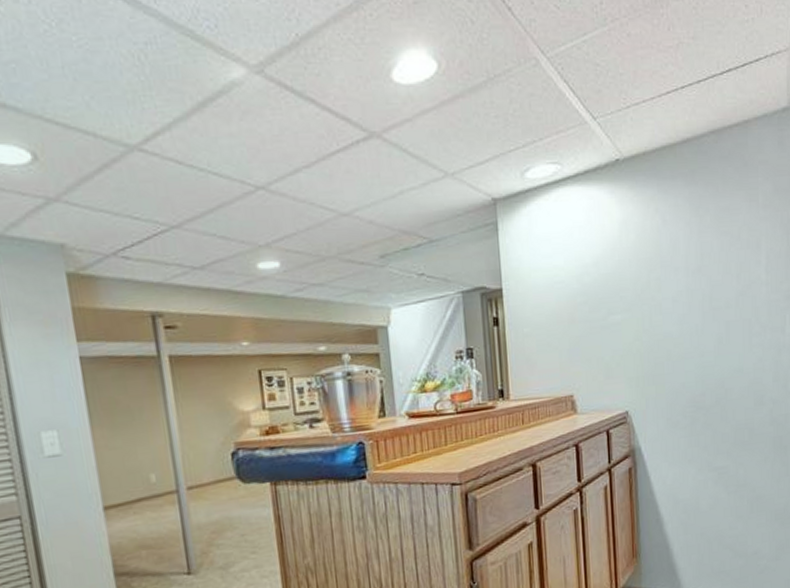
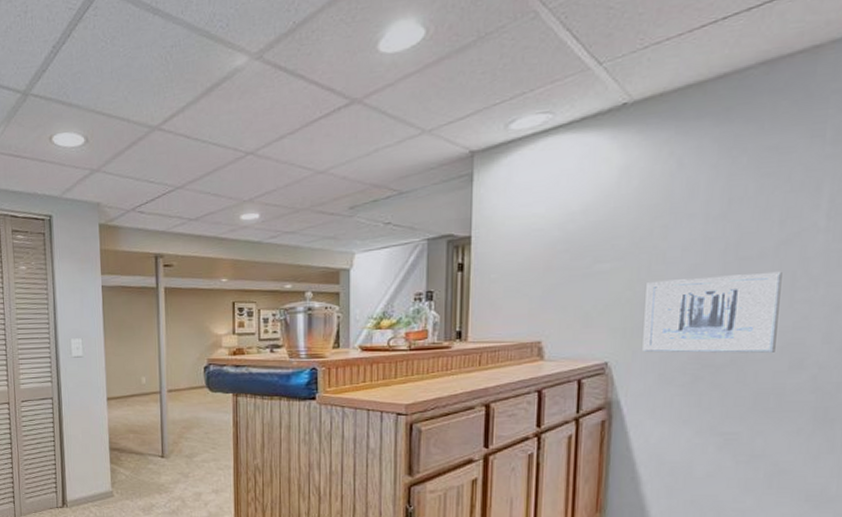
wall art: none [650,319,744,399] -> present [642,271,782,354]

